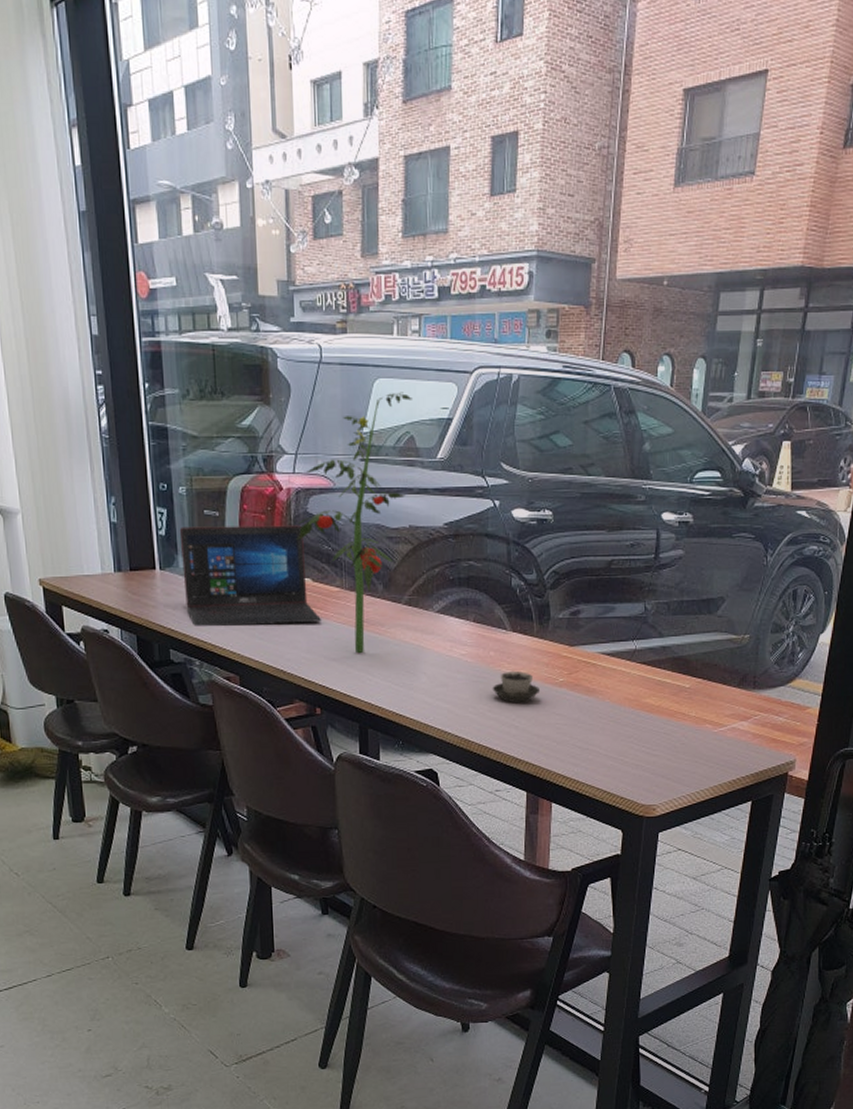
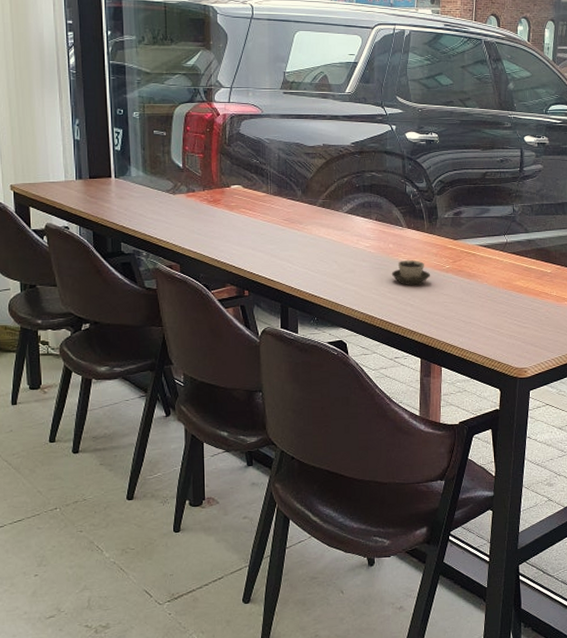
laptop: present [179,525,321,626] -> none [132,143,250,224]
plant: present [296,392,412,653] -> none [230,41,326,245]

